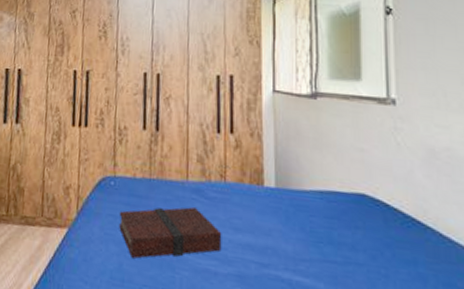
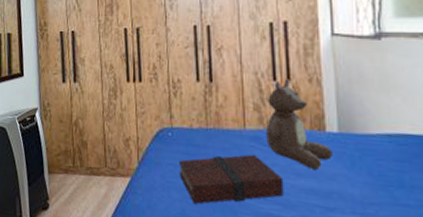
teddy bear: none [208,132,269,225] -> present [266,79,332,170]

